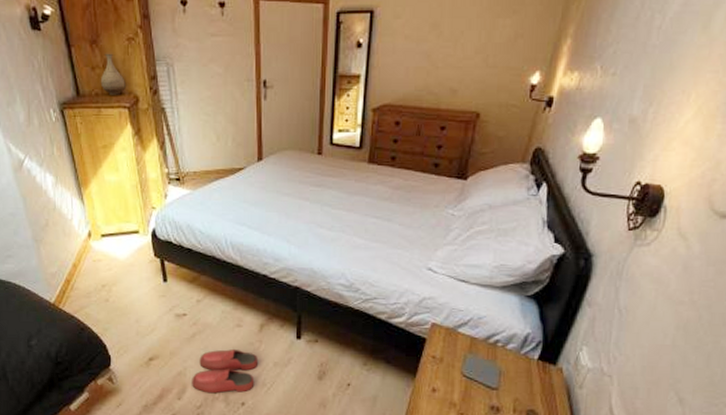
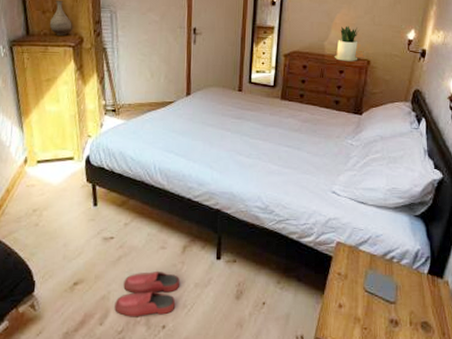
planter: none [434,69,466,116] -> present [334,25,358,62]

